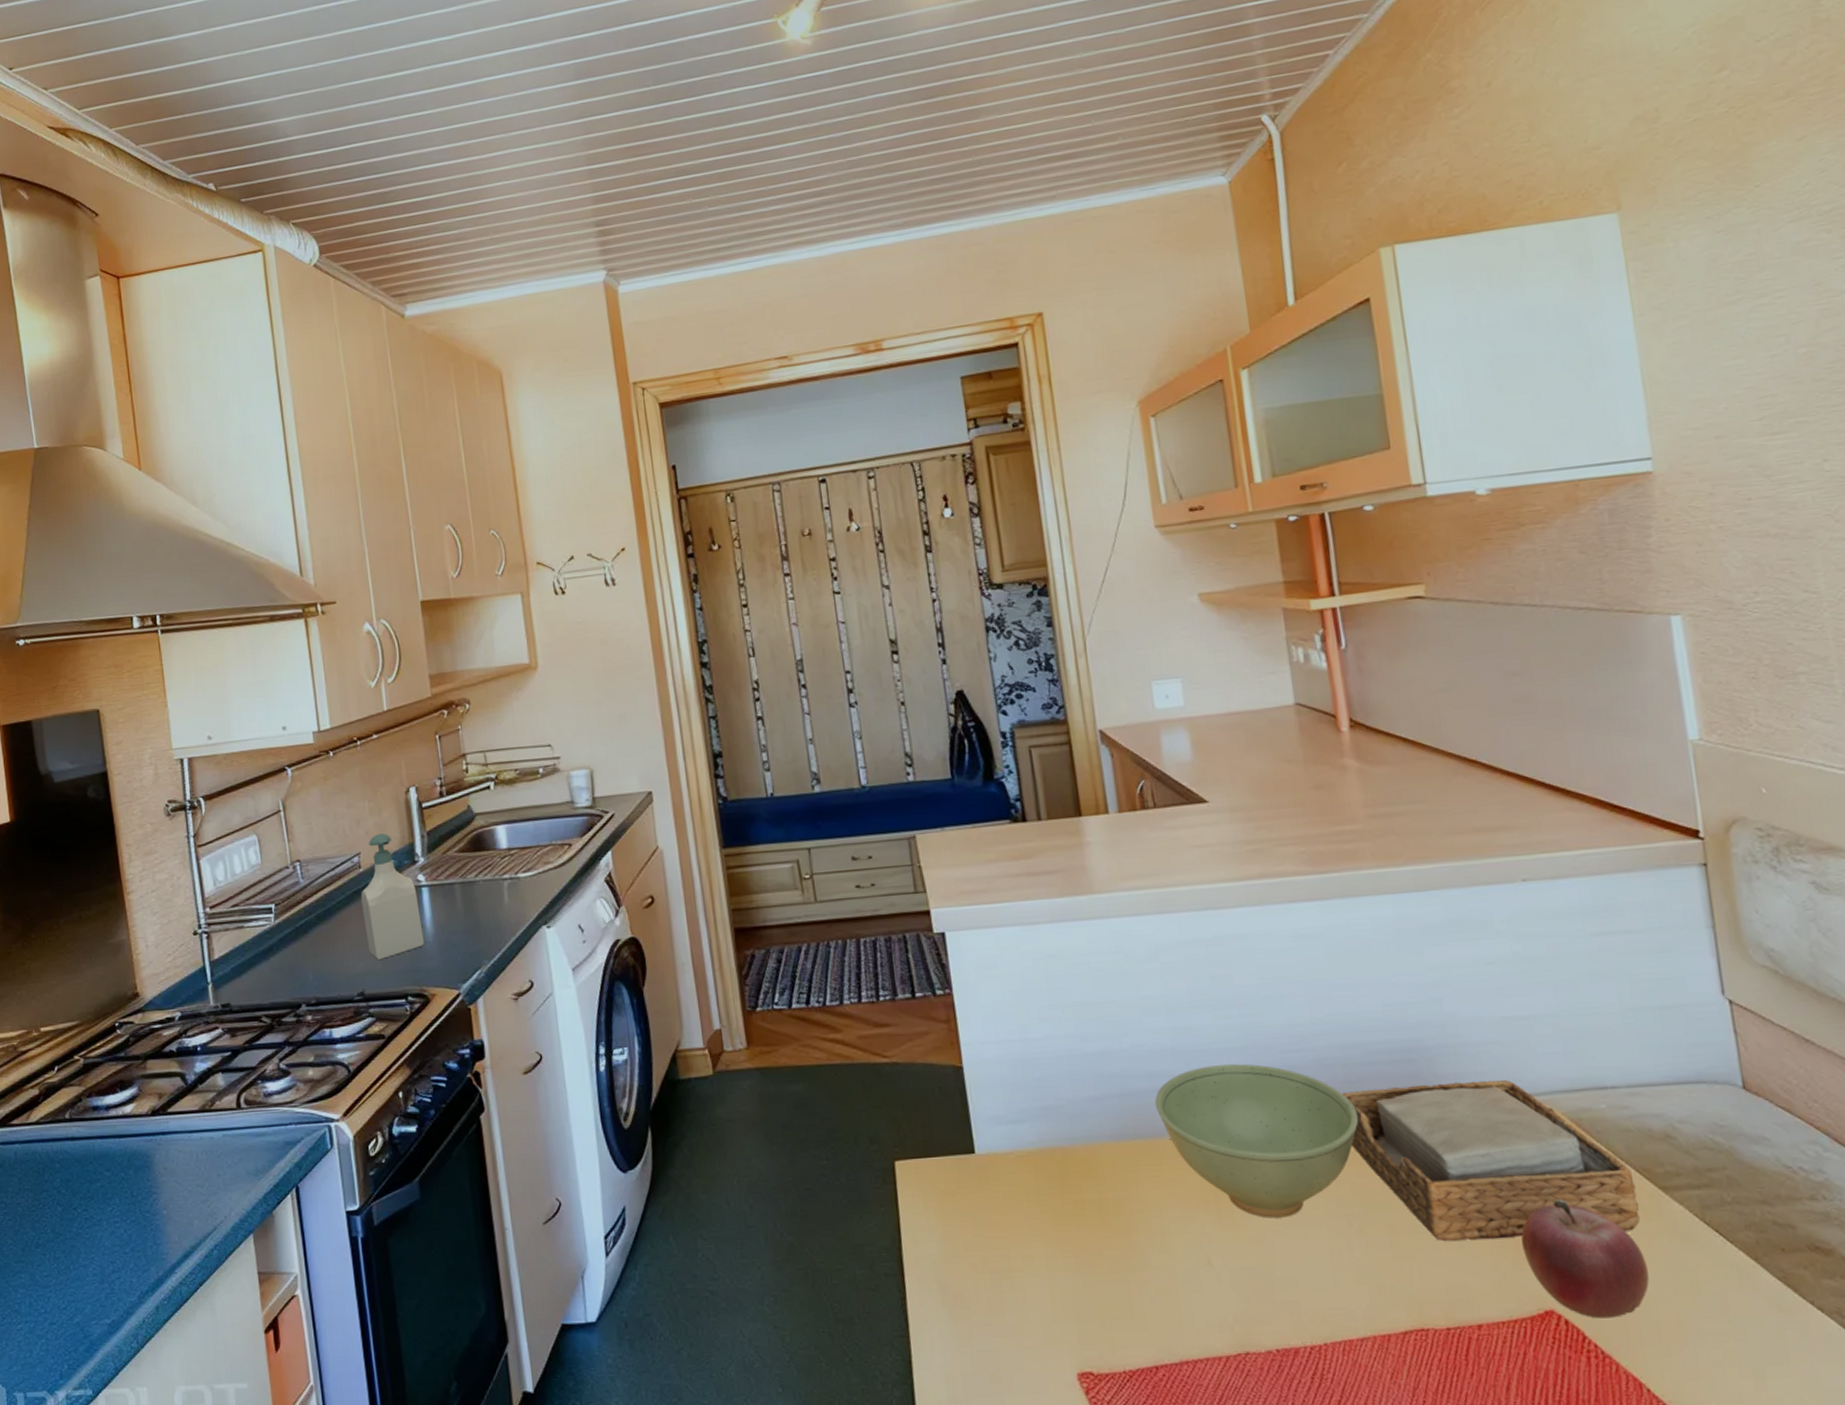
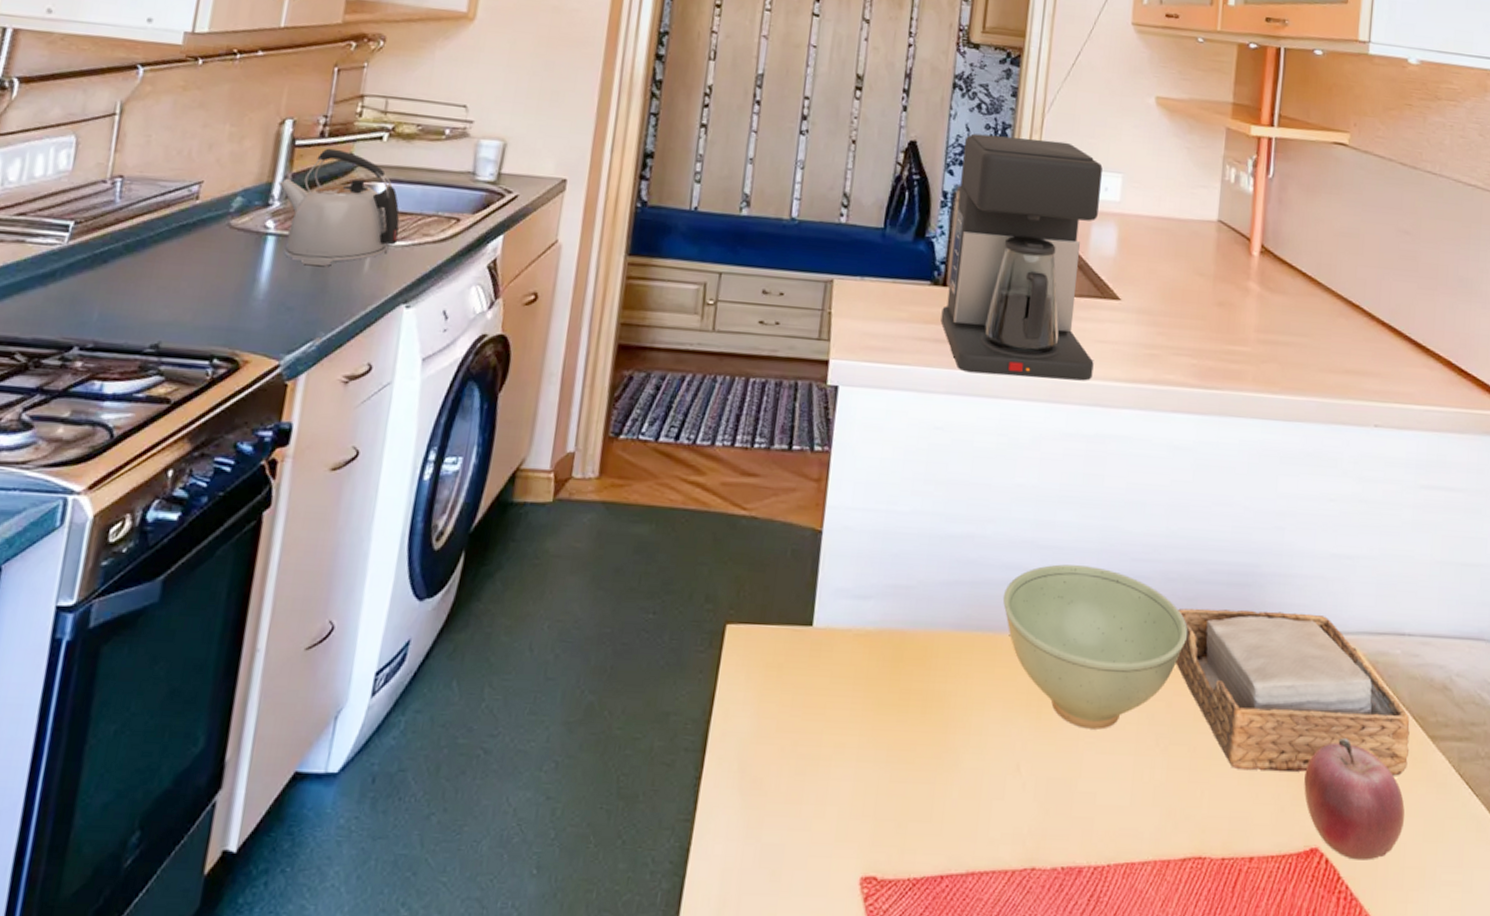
soap bottle: present [360,833,424,960] -> none [179,164,261,310]
kettle: none [418,804,526,907] -> present [278,148,400,267]
coffee maker: none [1011,659,1197,900] -> present [940,133,1103,381]

